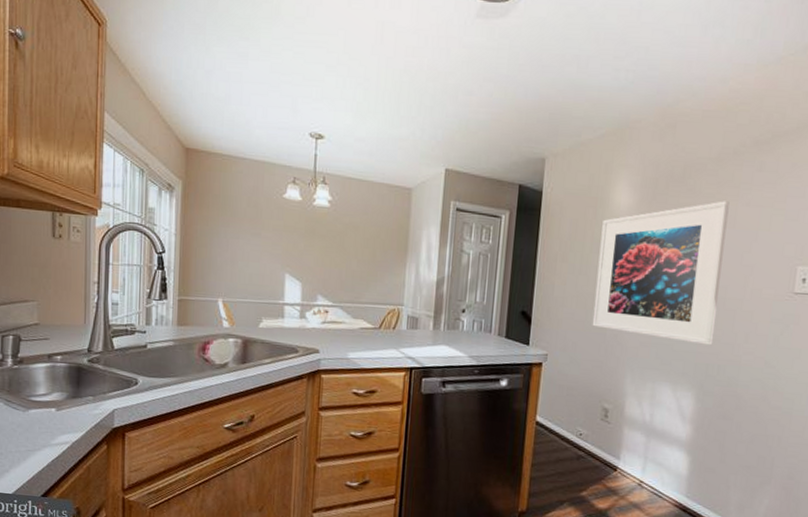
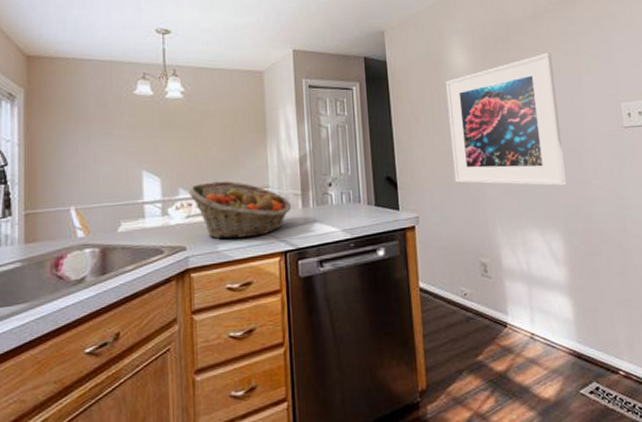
fruit basket: none [326,292,423,350] -> present [188,181,292,239]

